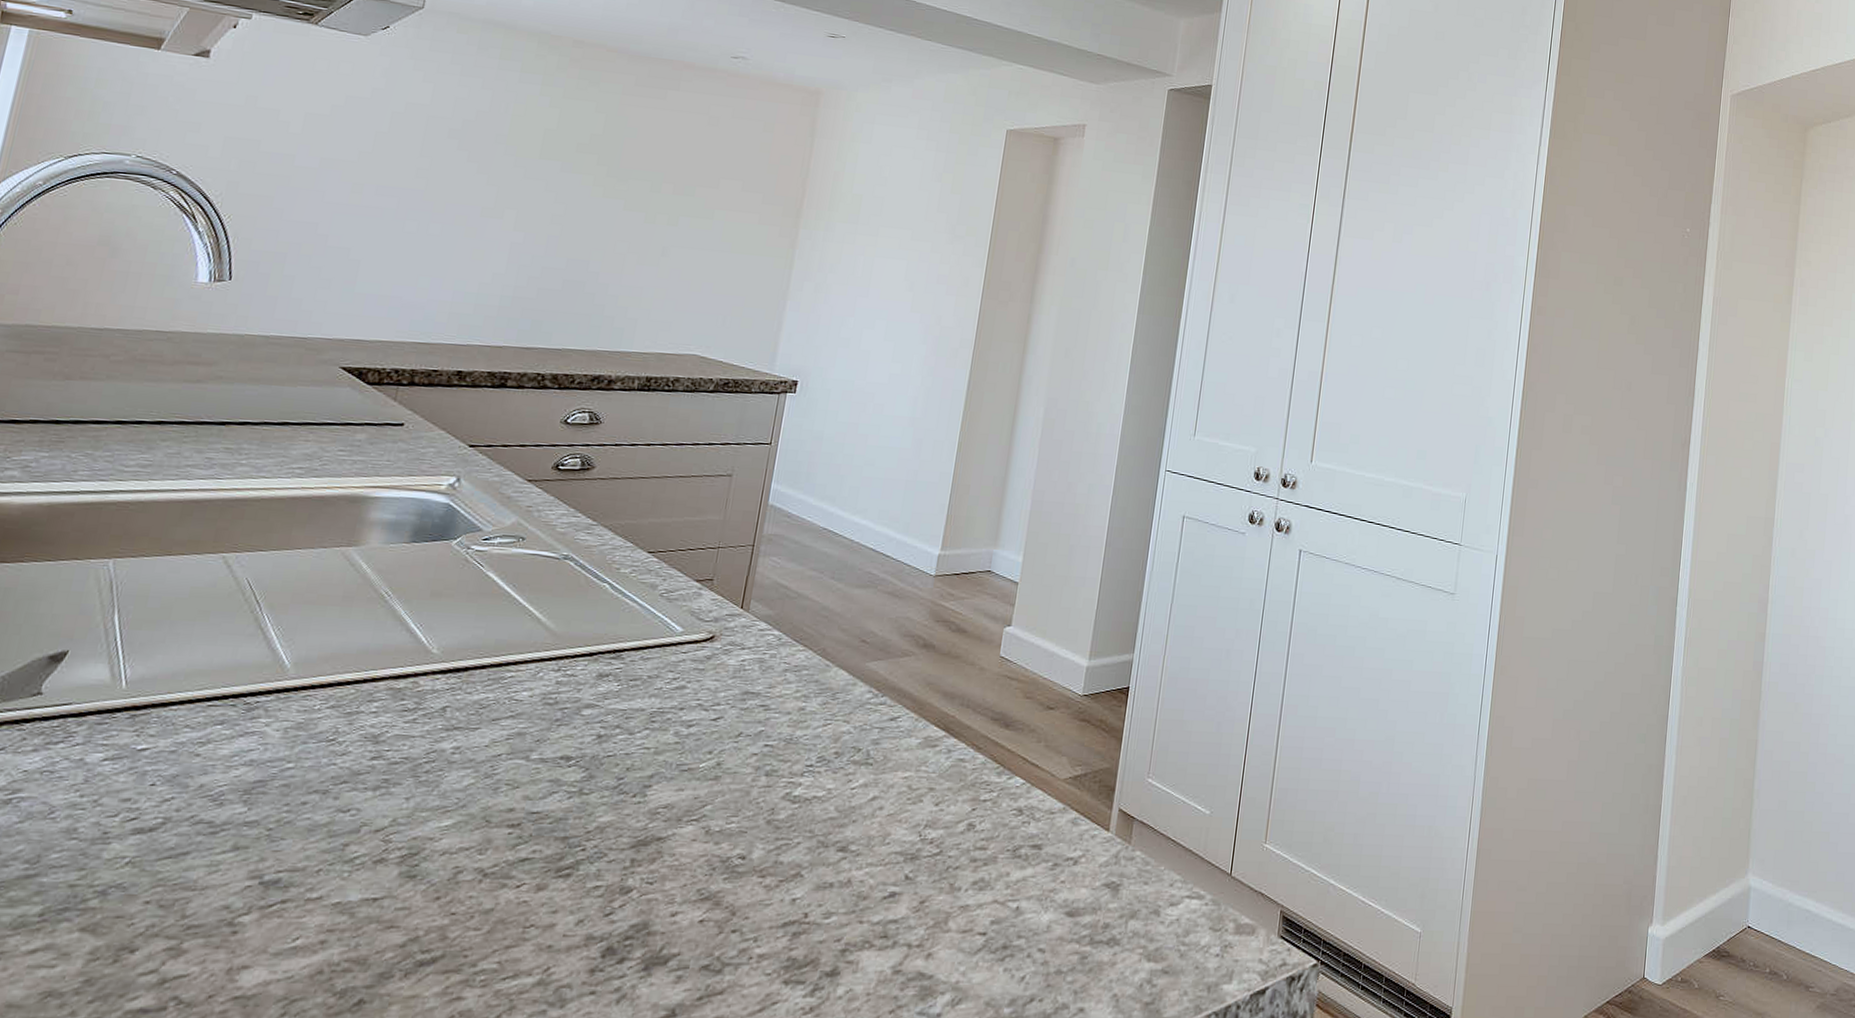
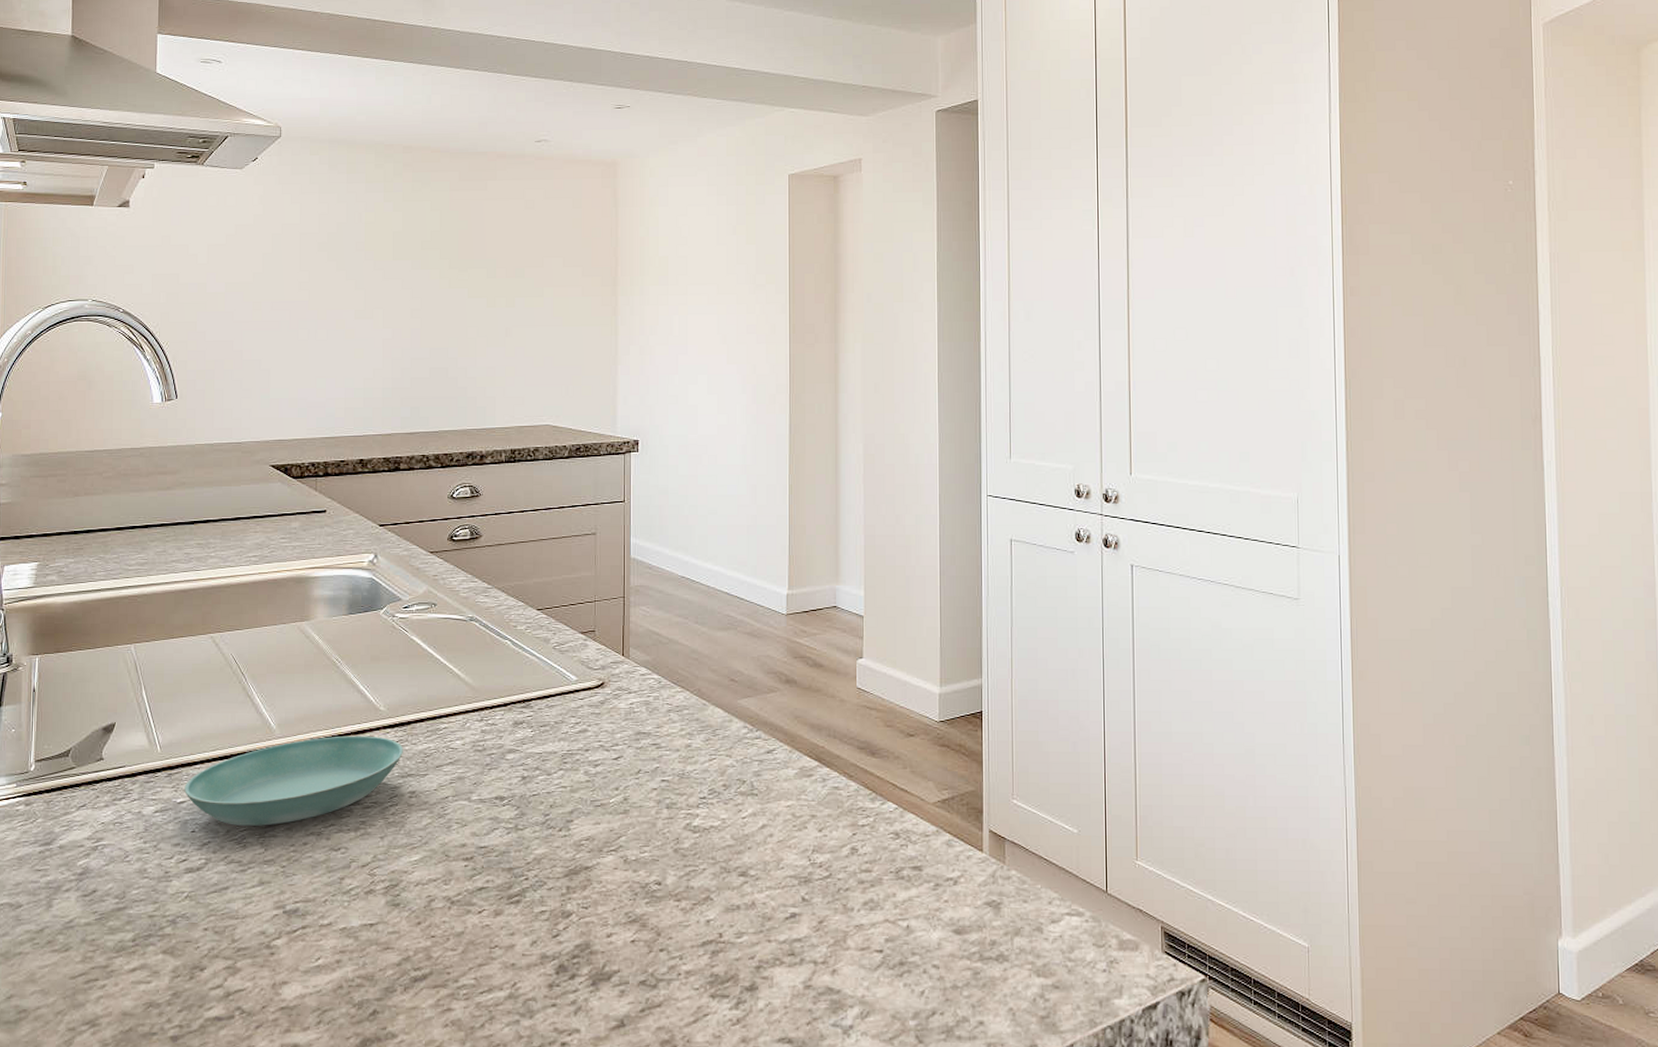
saucer: none [150,680,455,781] -> present [184,735,404,826]

